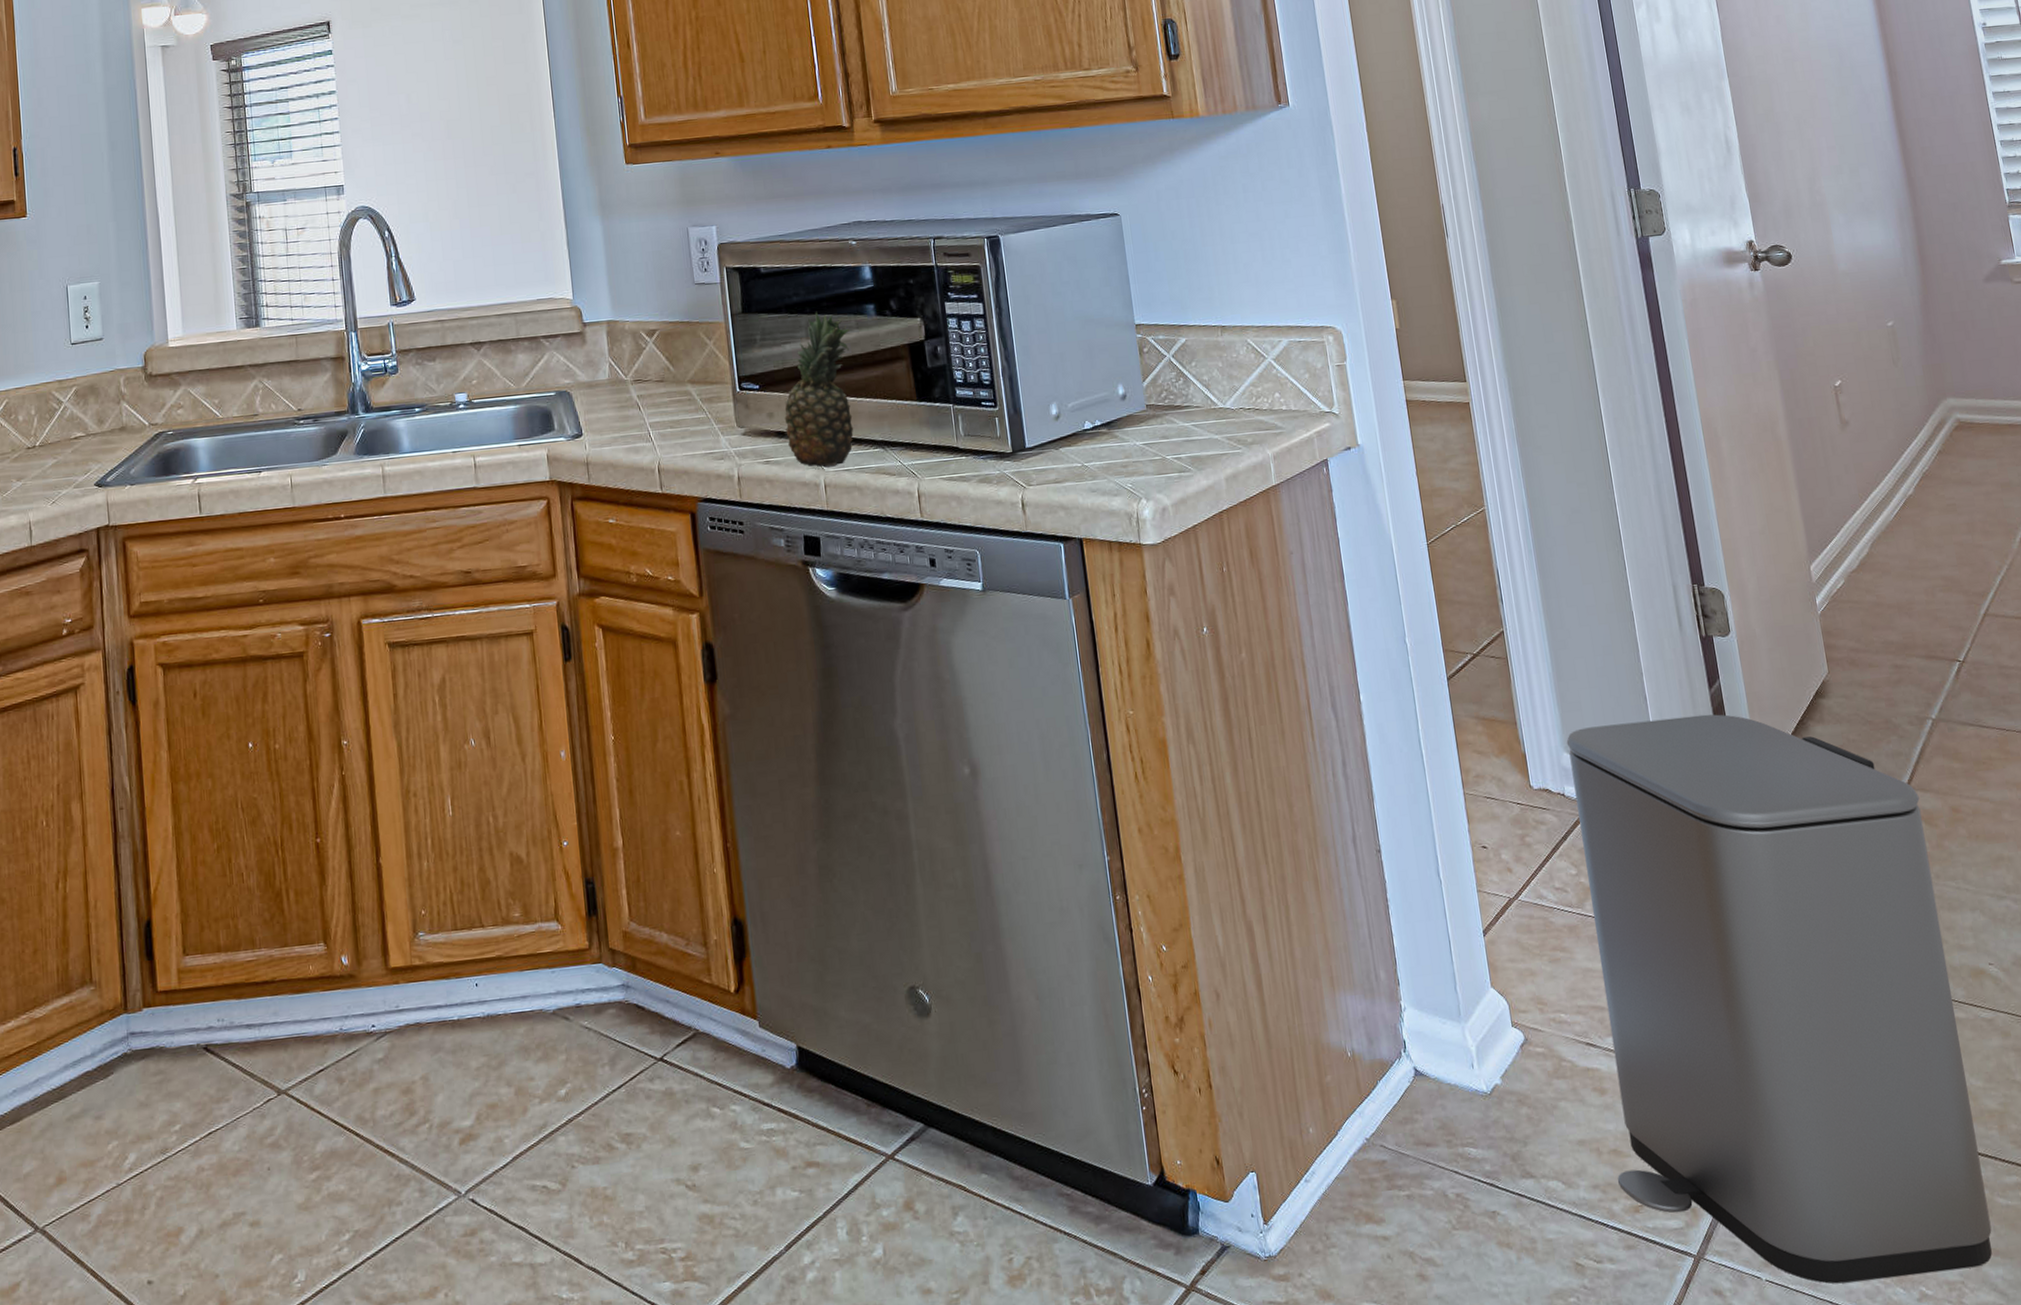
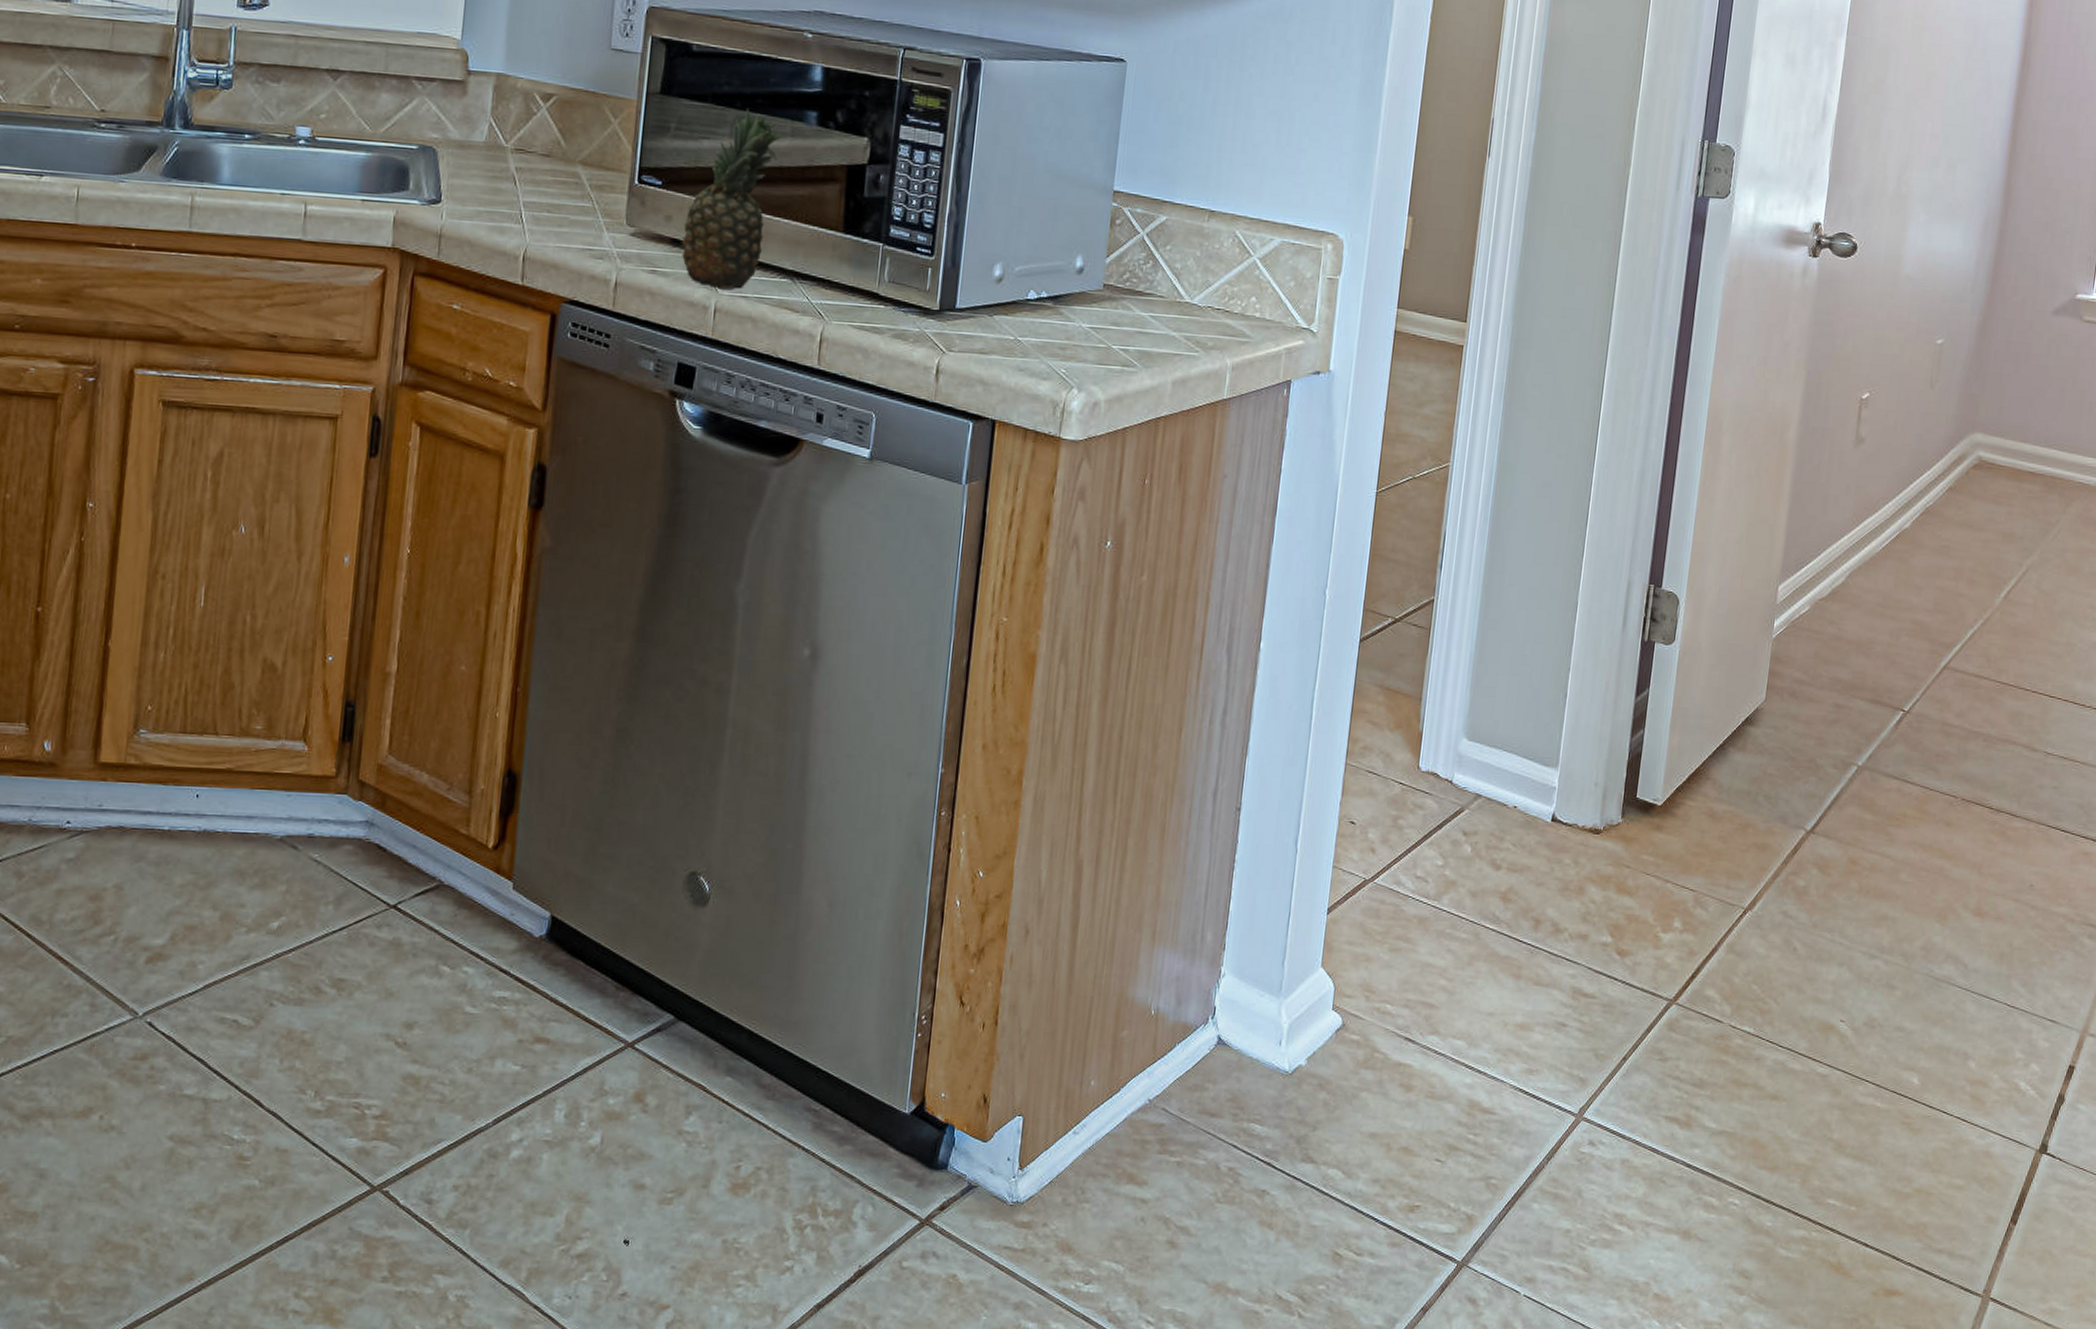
pedal bin: present [1566,714,1992,1284] -> none [1399,715,1821,1312]

